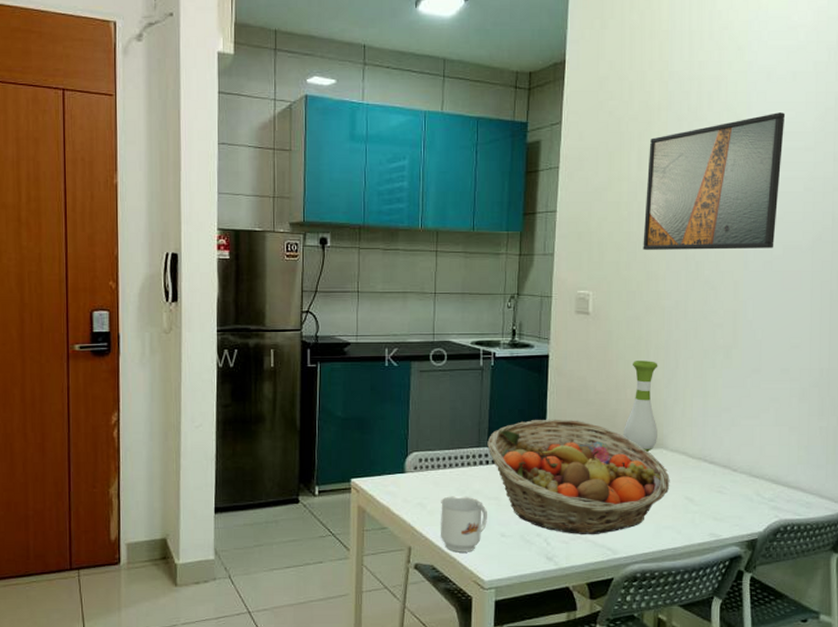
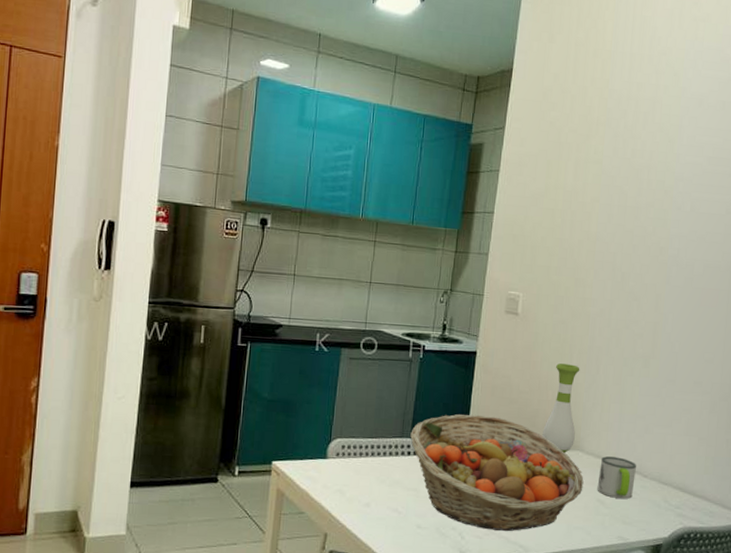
mug: present [441,496,487,553] -> none [357,484,405,542]
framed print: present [643,113,786,250] -> none [573,138,714,266]
mug: none [684,452,724,496] -> present [597,456,636,500]

